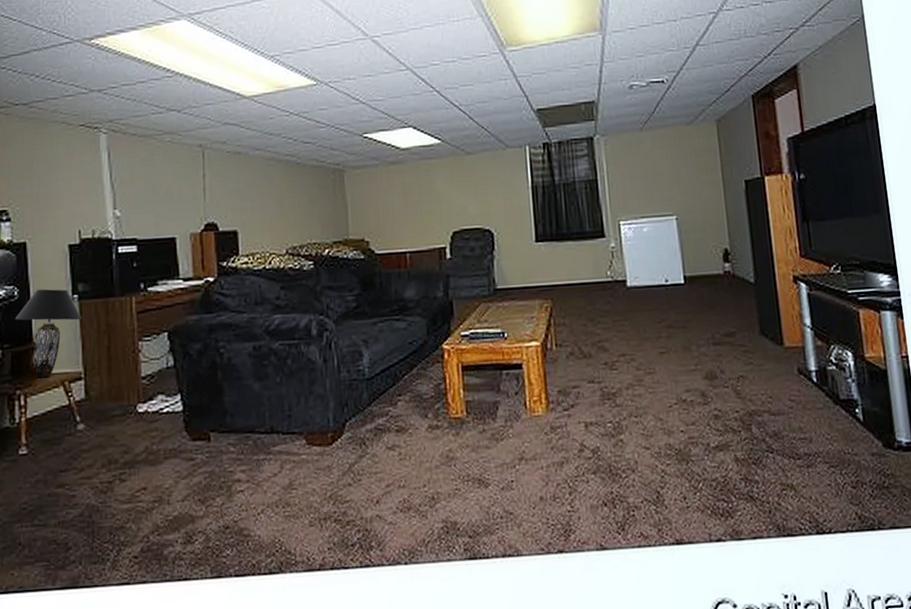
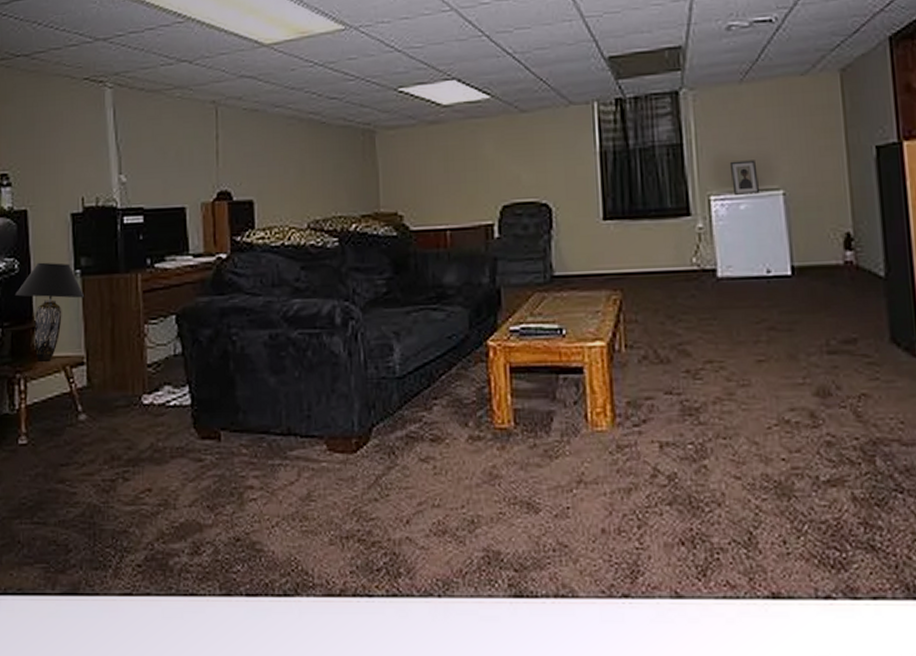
picture frame: none [634,192,659,220] -> present [729,160,761,195]

